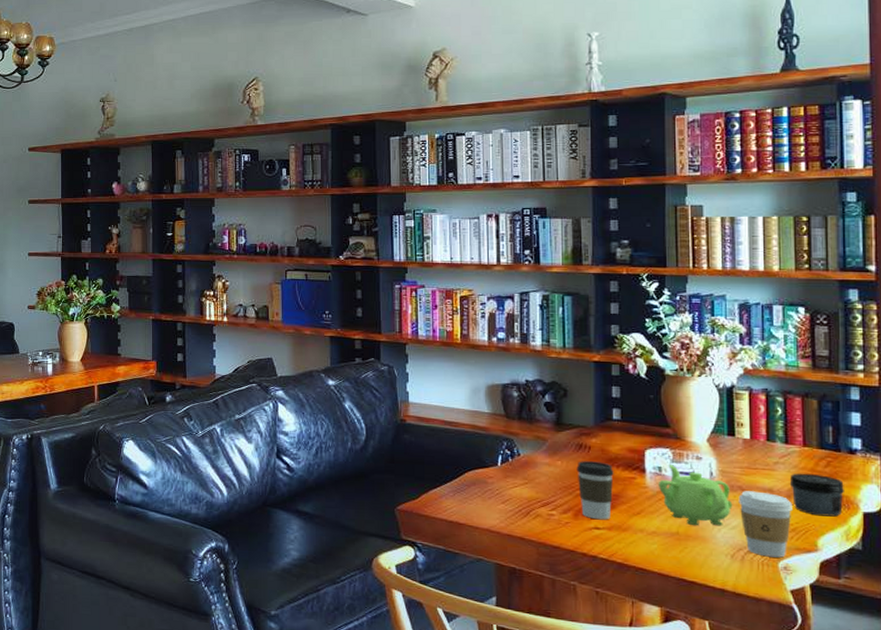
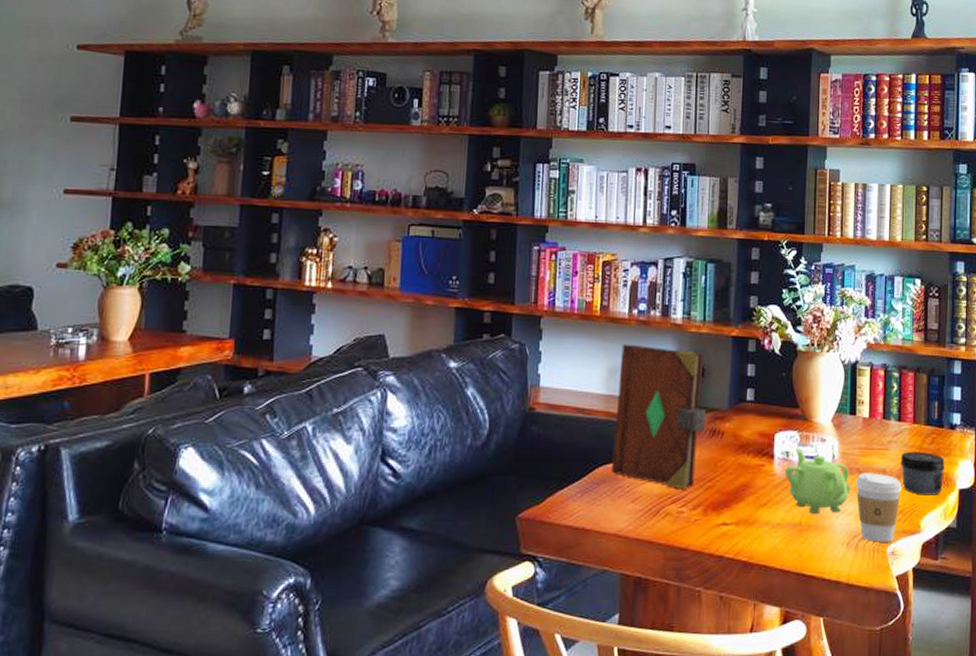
book: none [481,367,572,495] -> present [611,344,707,490]
coffee cup: present [576,461,614,520] -> none [708,449,745,515]

